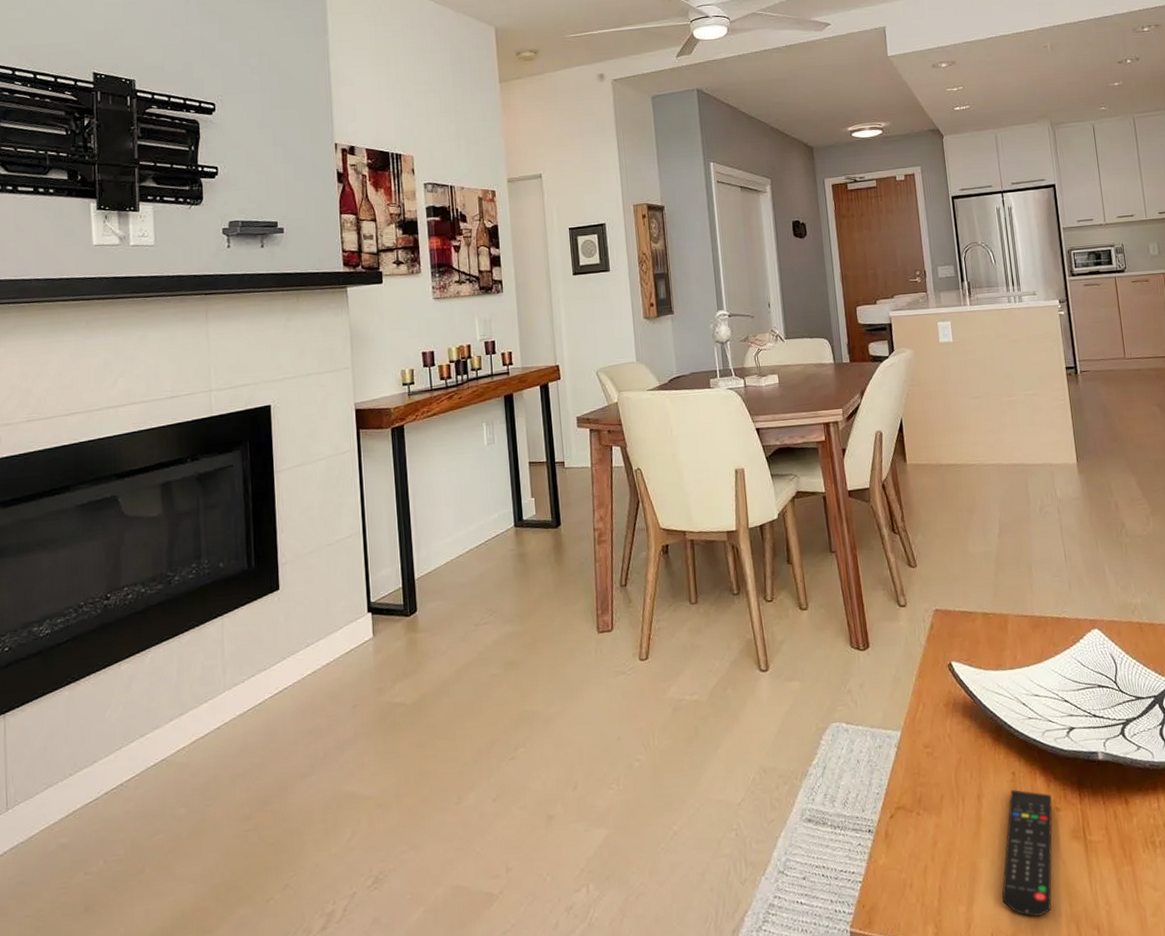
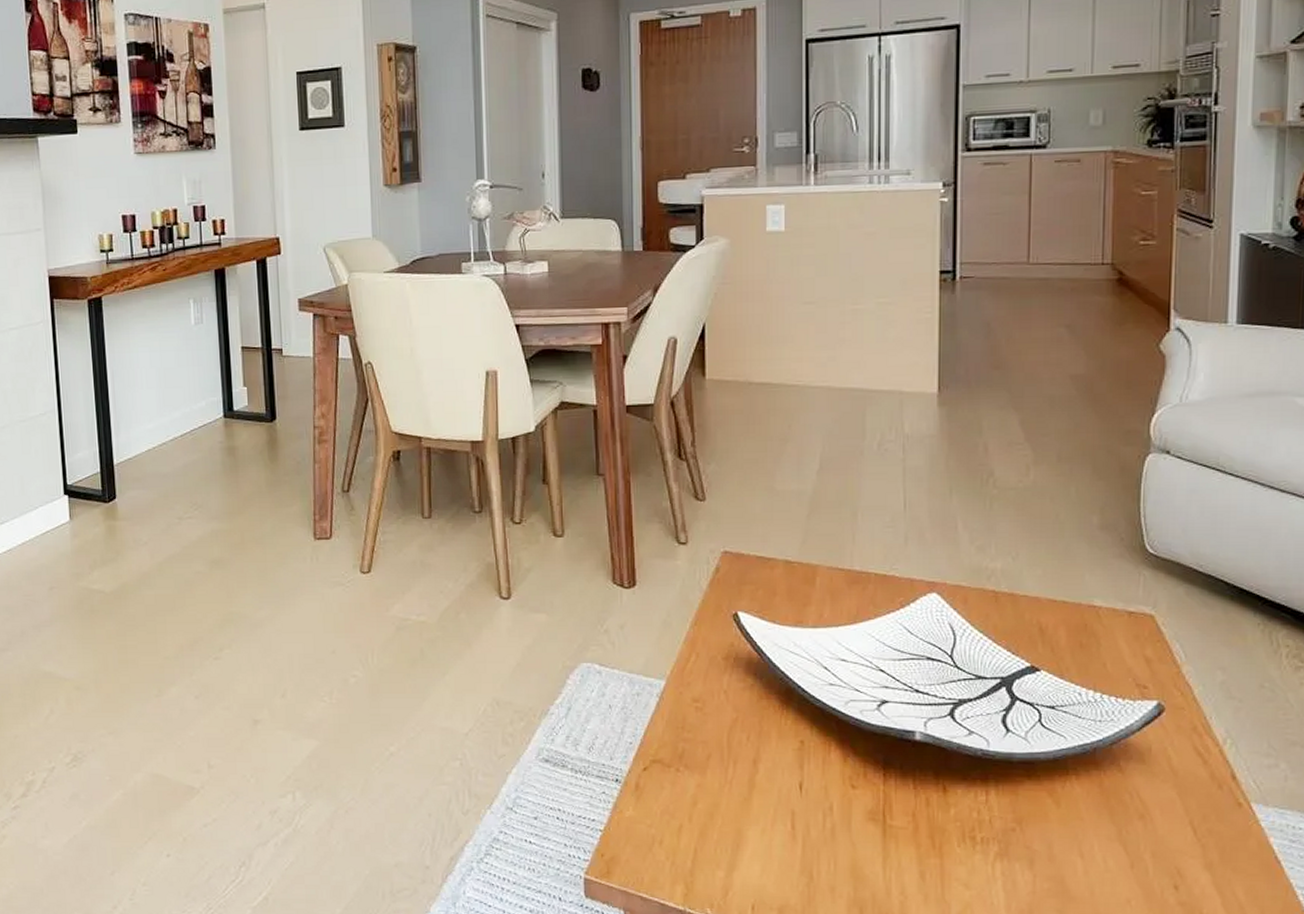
remote control: present [1002,789,1053,917] -> none [771,758,848,895]

